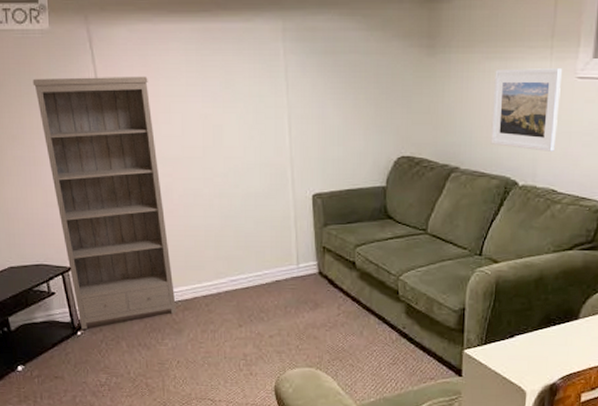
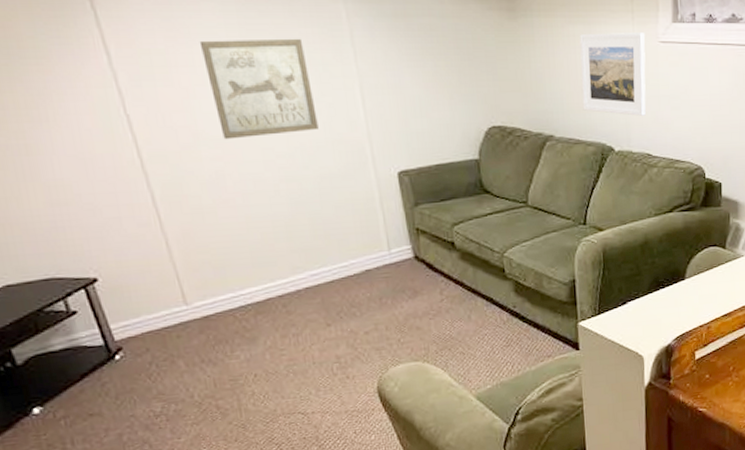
bookshelf: present [32,76,176,330] -> none [11,42,246,353]
wall art: none [165,73,250,159] -> present [199,38,319,140]

